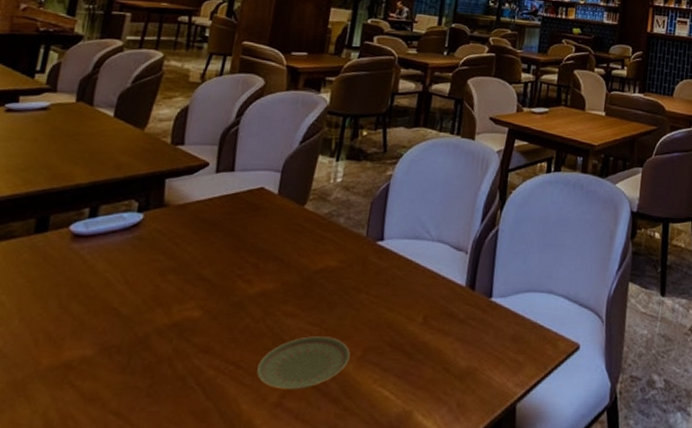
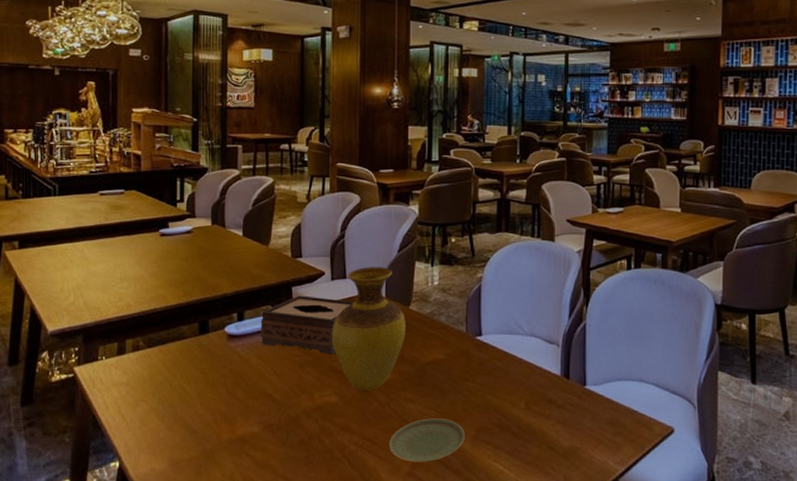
tissue box: none [115,189,240,260] -> present [260,295,354,355]
vase: none [205,158,298,303] -> present [332,267,405,391]

